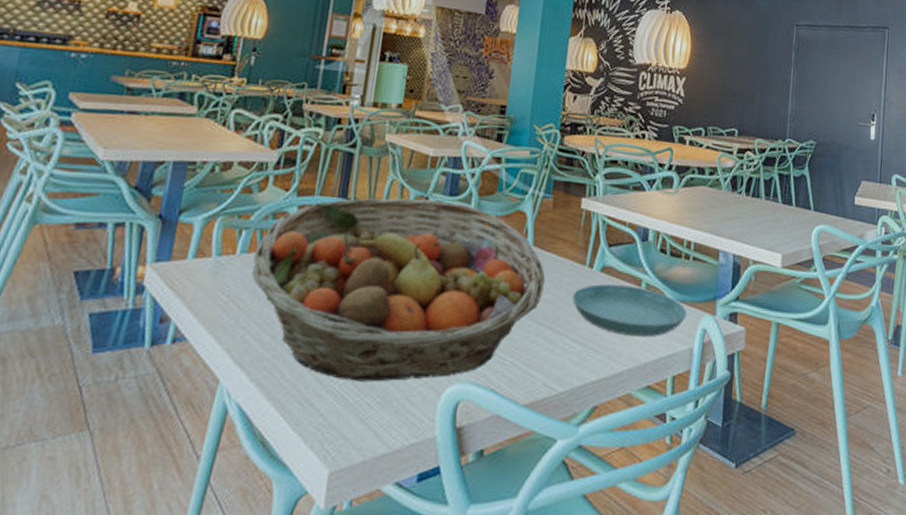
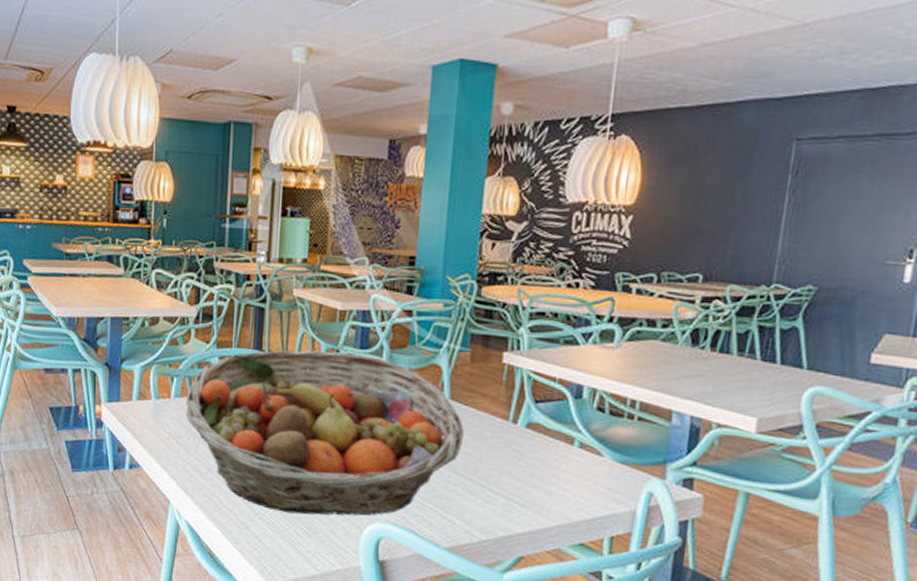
saucer: present [571,283,687,337] -> none [493,440,630,496]

